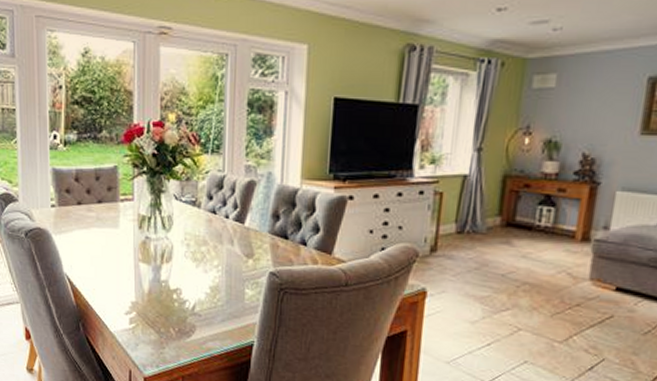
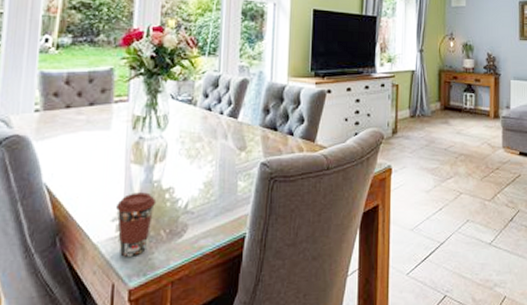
coffee cup: none [128,290,165,349] -> present [115,192,157,257]

